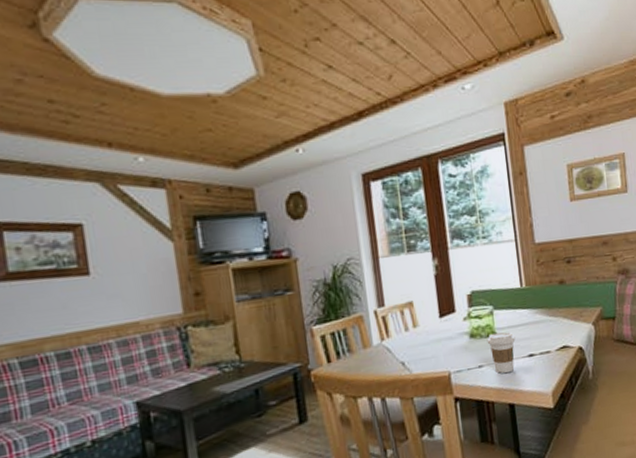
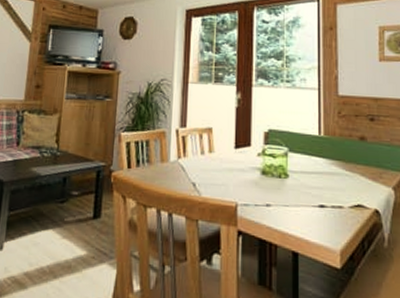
coffee cup: present [487,332,516,374] -> none [278,174,307,219]

